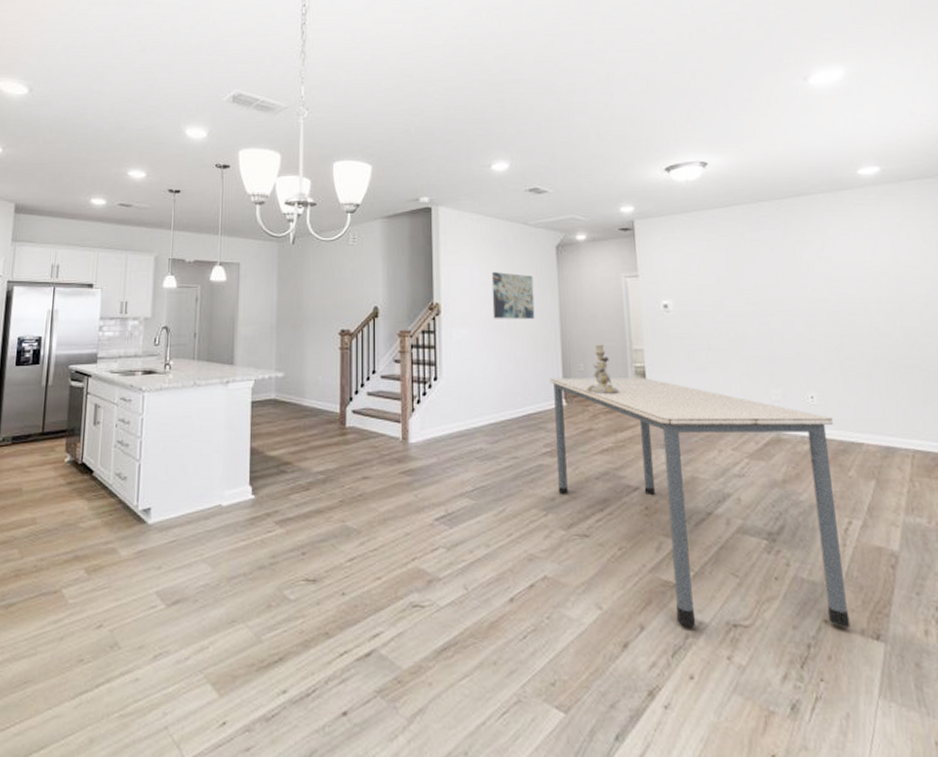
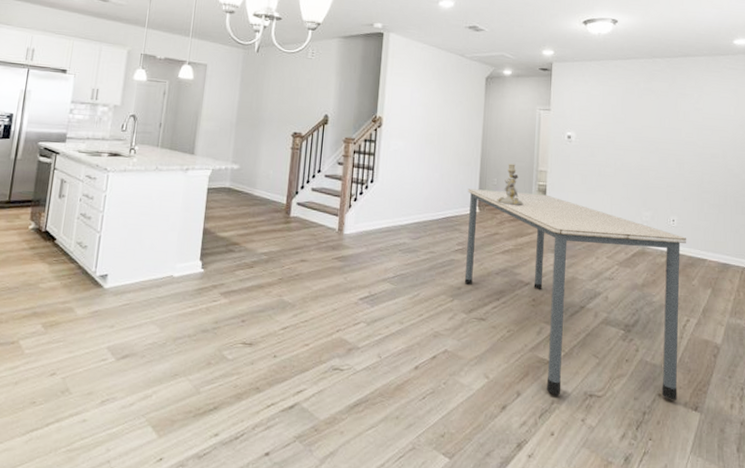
wall art: present [491,272,535,319] -> none [426,95,464,138]

